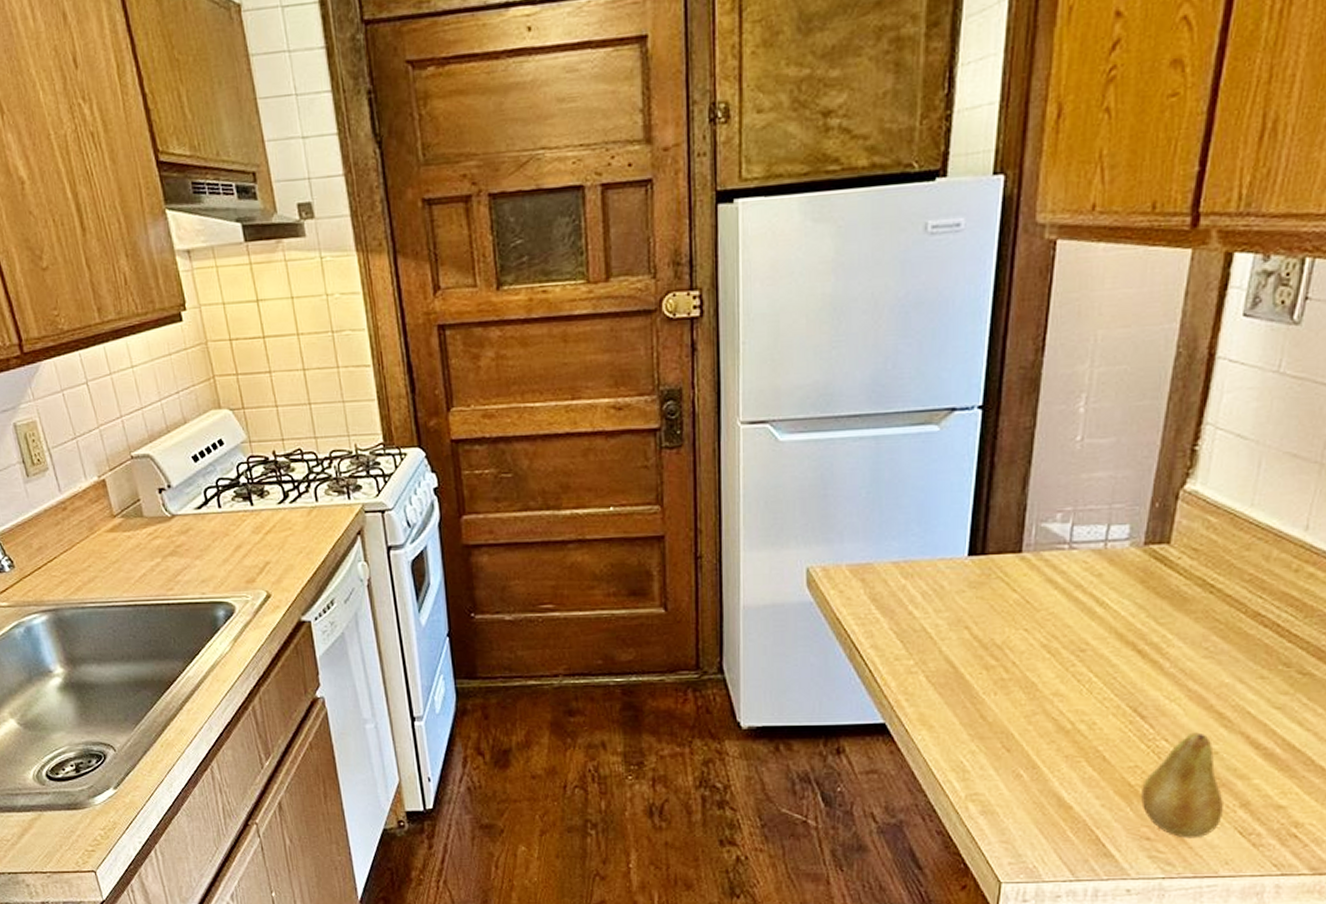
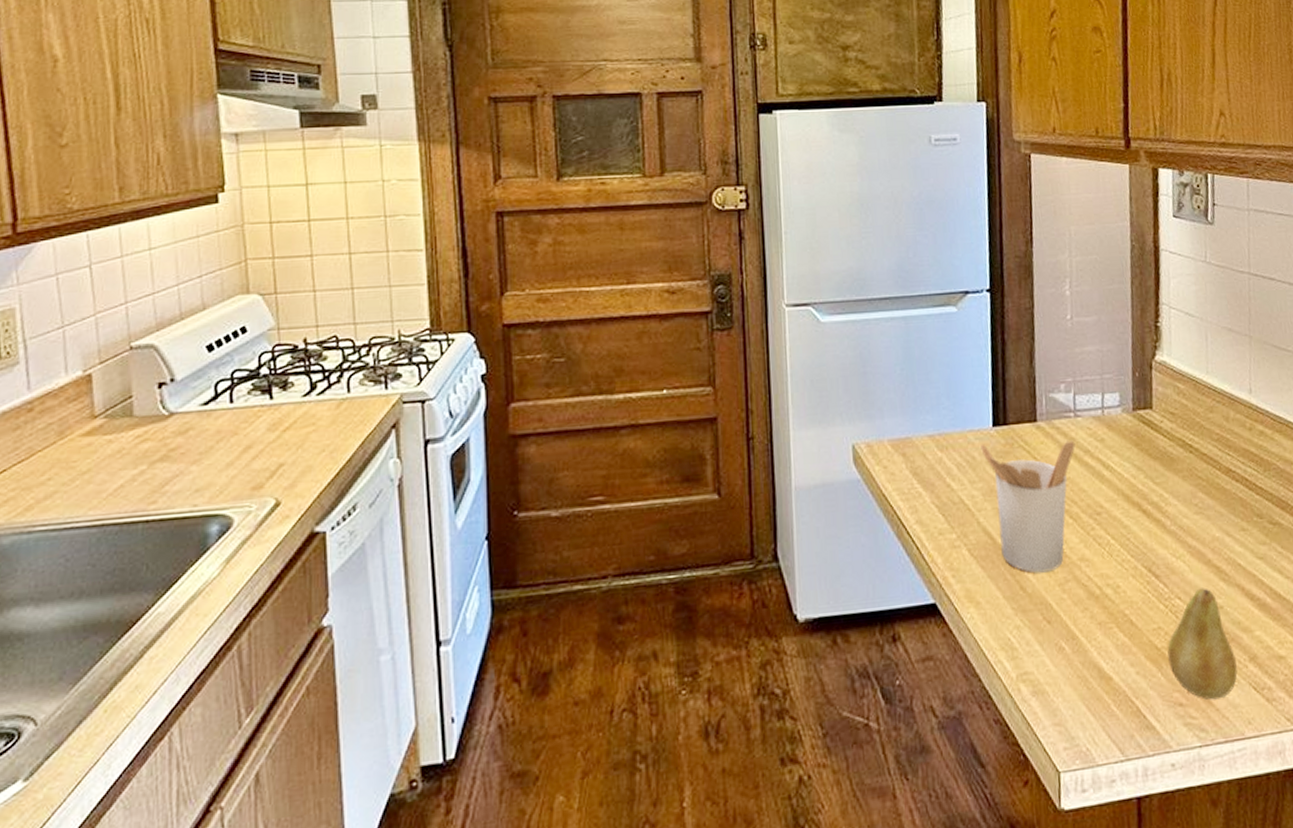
utensil holder: none [951,573,1065,704] -> present [980,440,1075,573]

